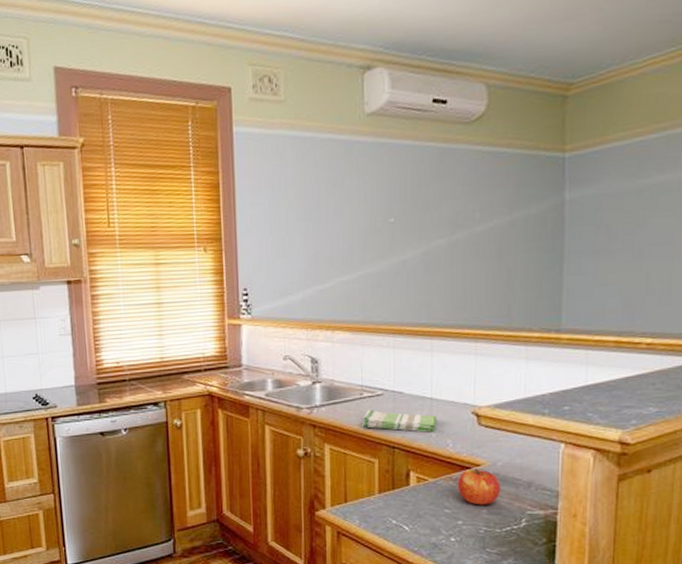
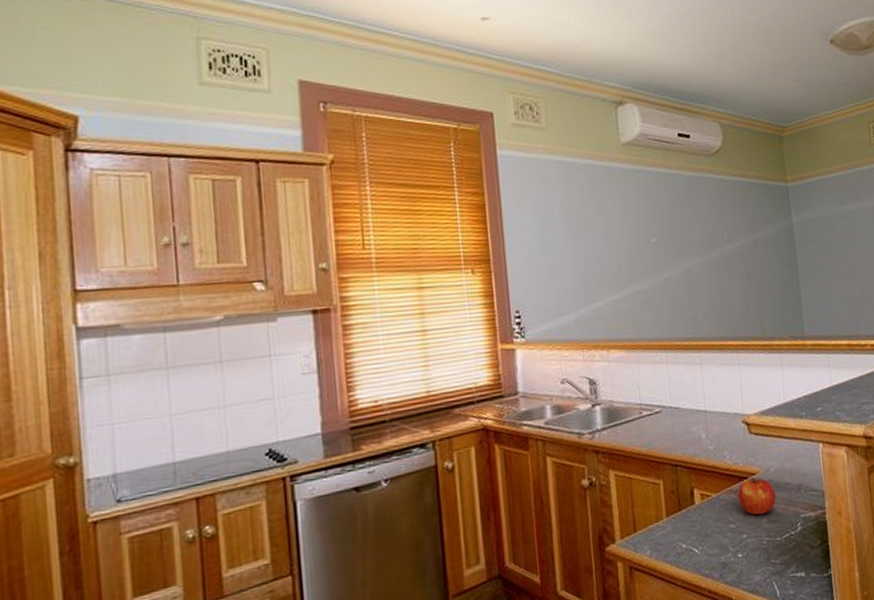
dish towel: present [362,409,437,432] -> none [643,428,712,448]

